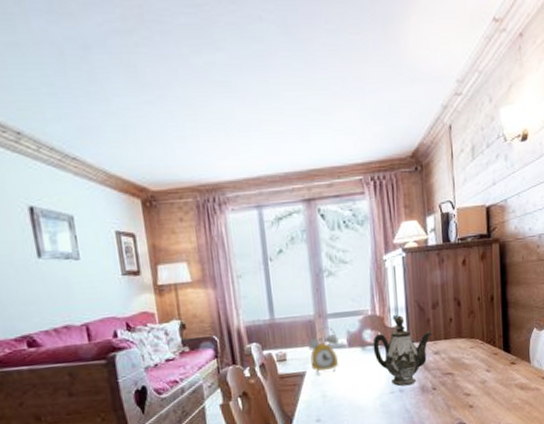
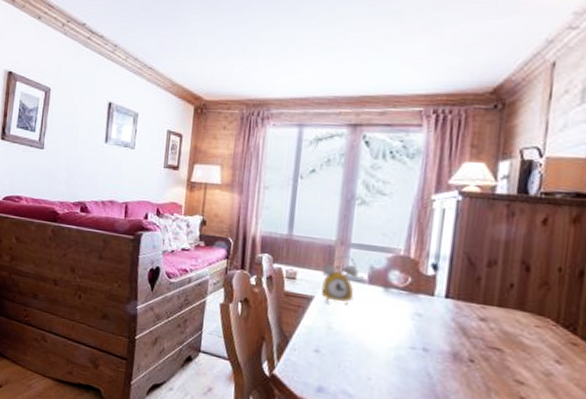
teapot: present [372,315,433,386] -> none [398,263,482,347]

